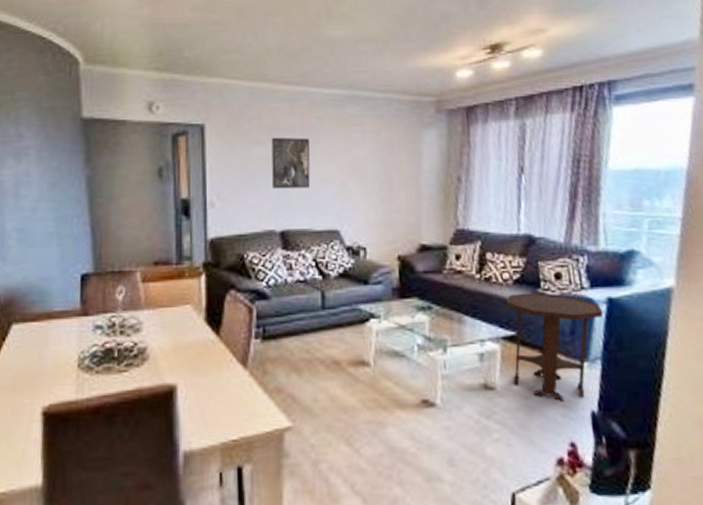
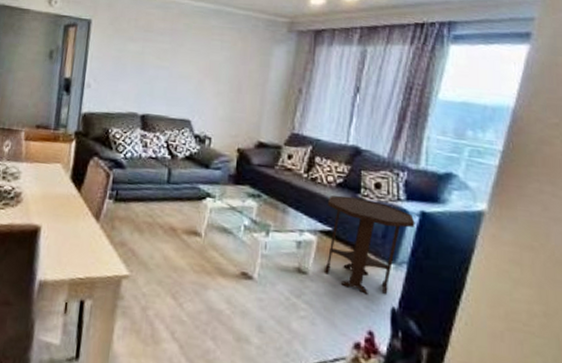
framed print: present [271,137,311,189] -> none [140,36,177,82]

